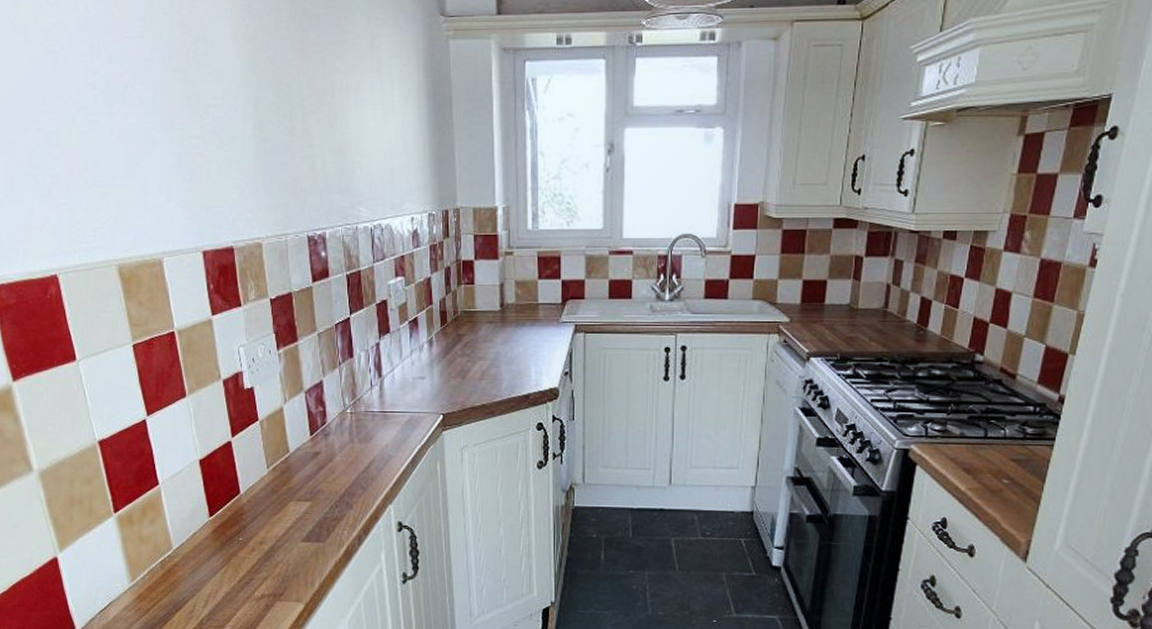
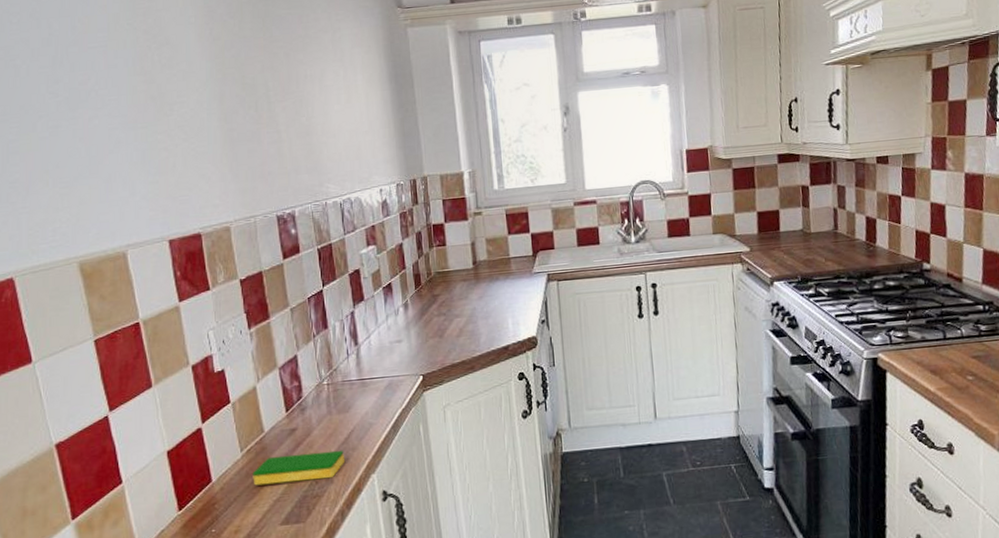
dish sponge: none [278,476,365,504] -> present [252,450,346,486]

